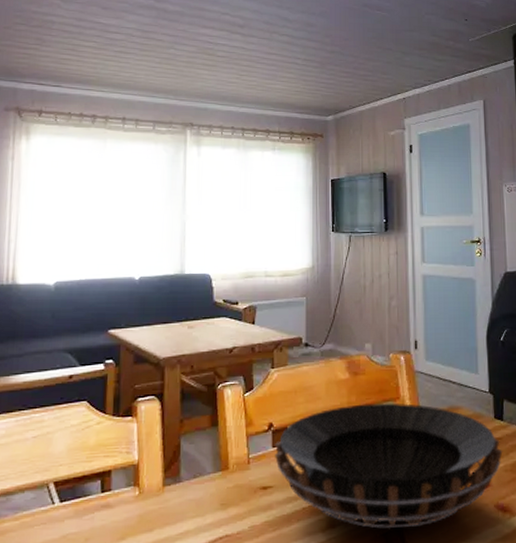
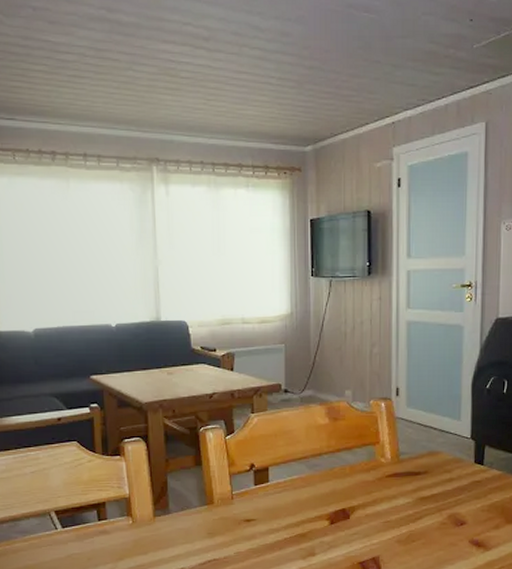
decorative bowl: present [275,403,503,529] -> none [257,447,481,558]

